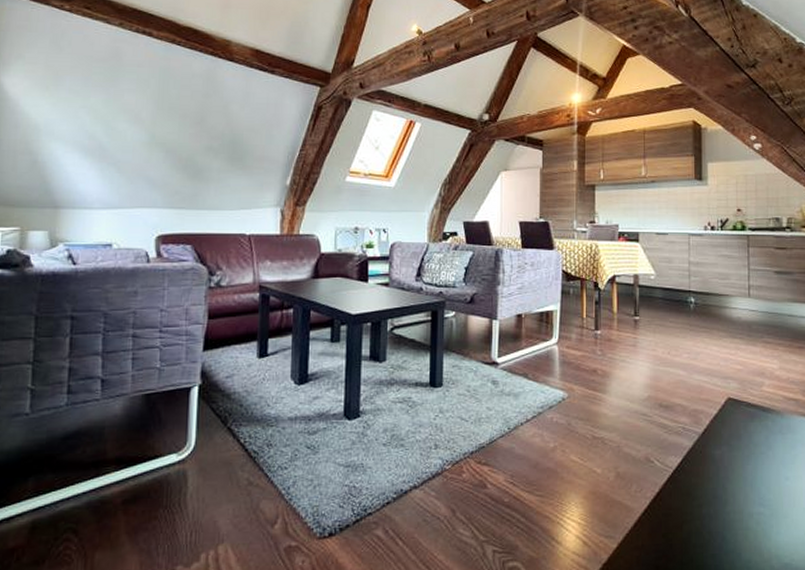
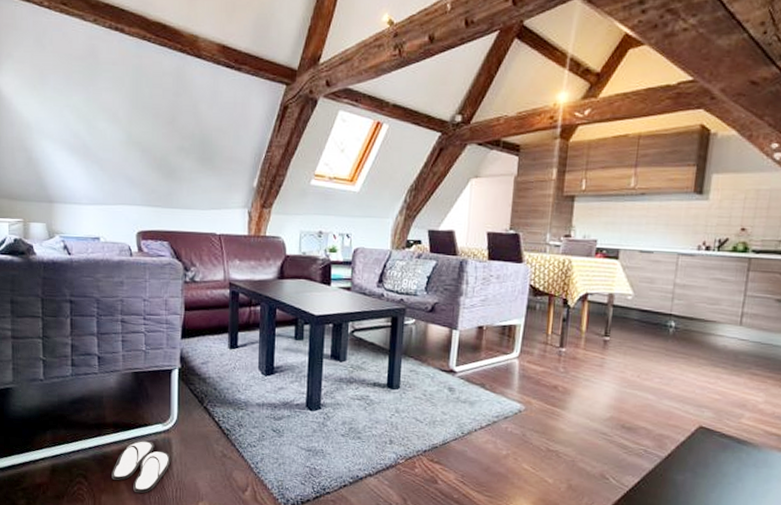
slippers: none [110,477,186,544] -> present [112,441,171,493]

